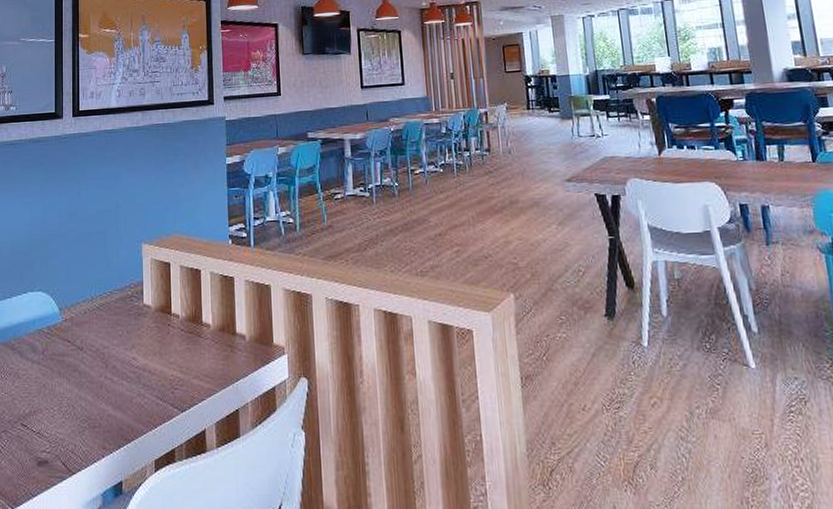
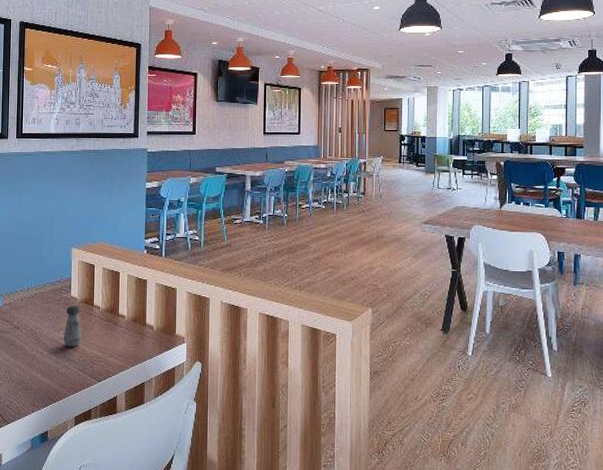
salt shaker: none [136,315,159,369] -> present [63,305,82,347]

